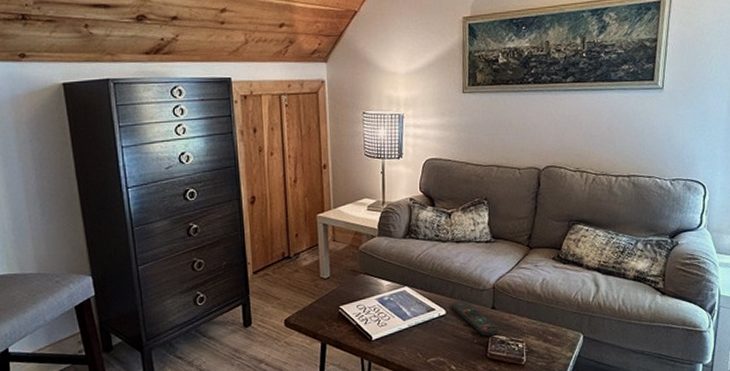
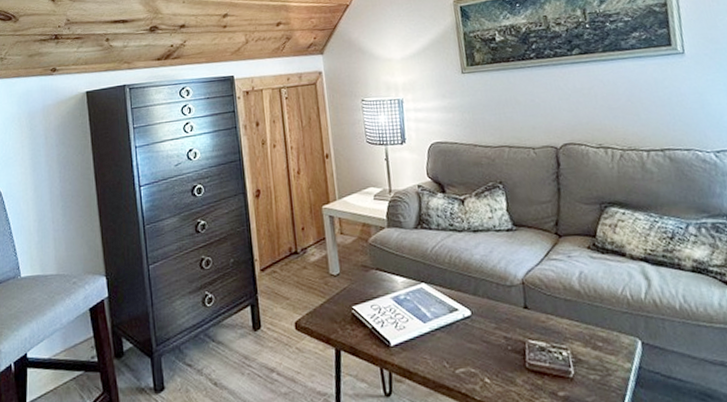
remote control: present [451,301,499,336] -> none [476,299,537,342]

